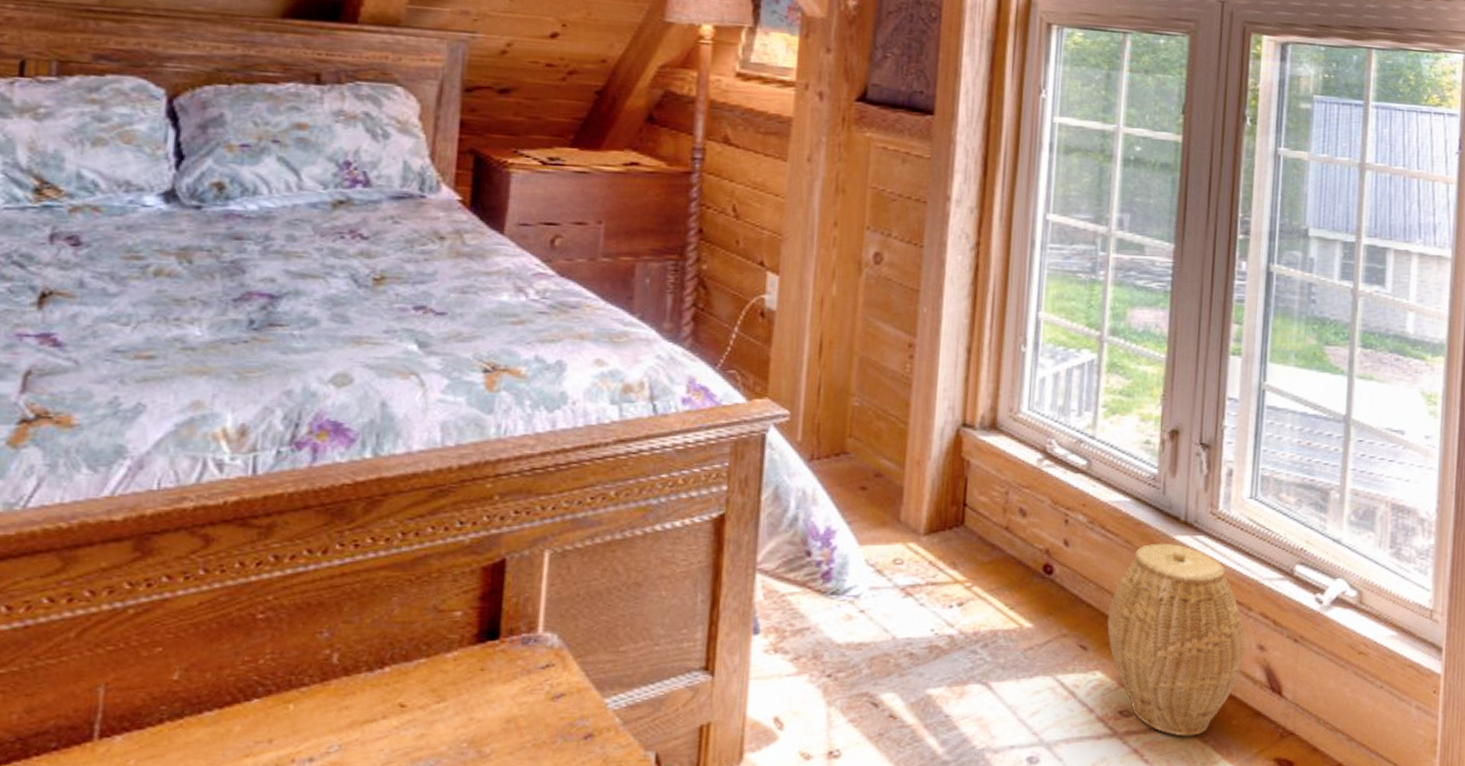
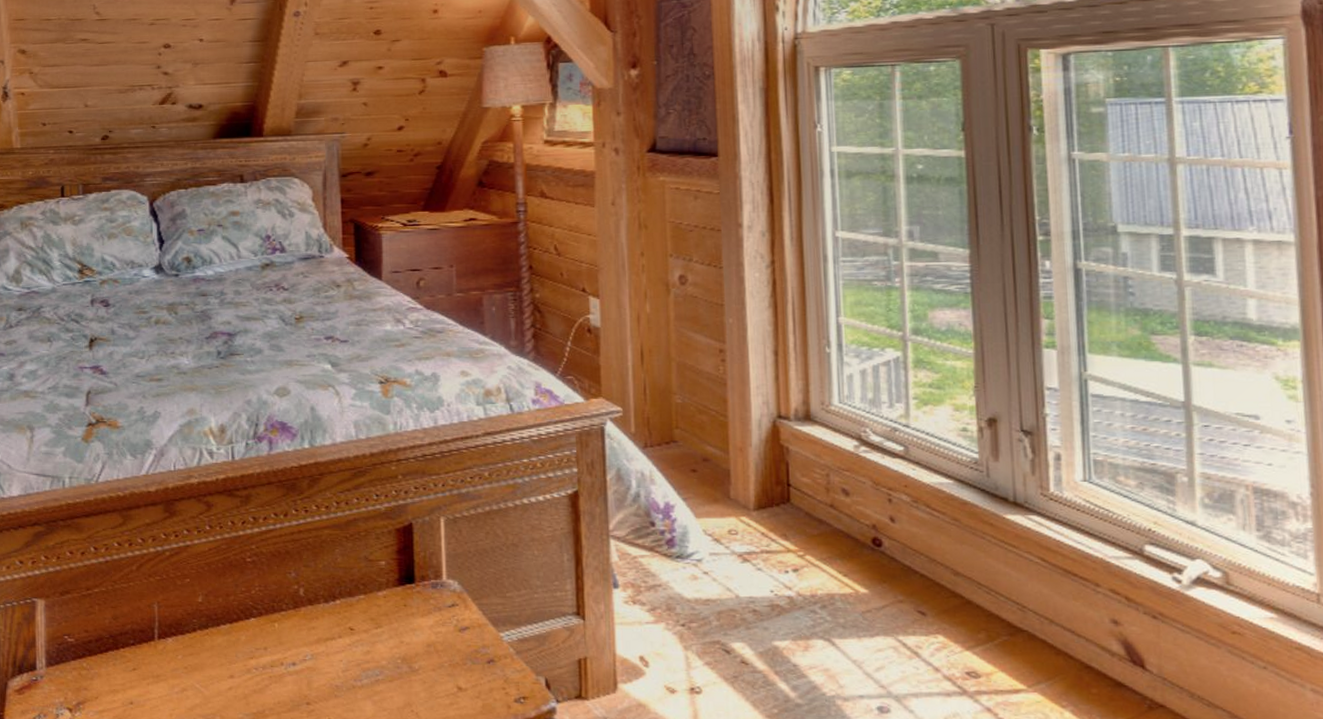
woven basket: present [1106,544,1246,737] -> none [943,522,1099,701]

